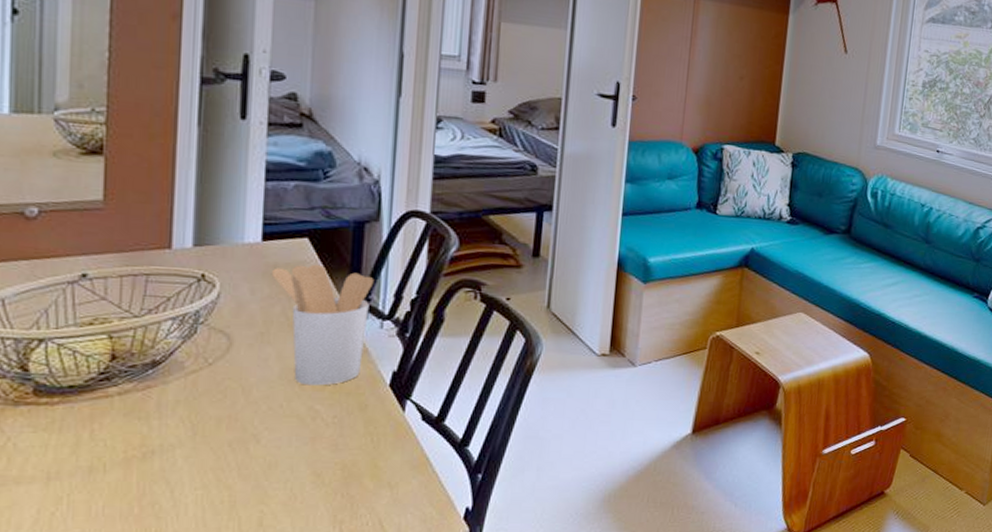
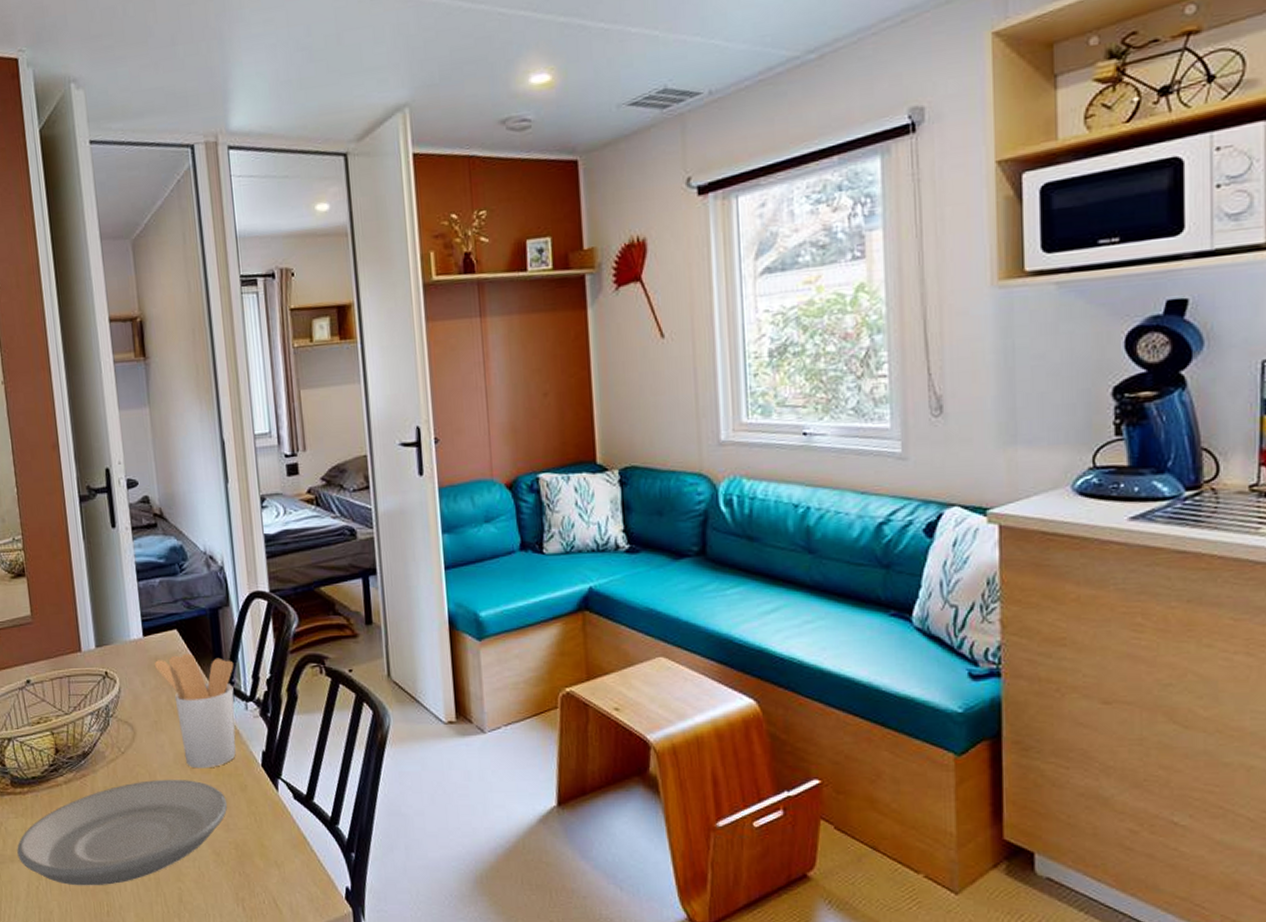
plate: none [28,395,340,511] -> present [17,780,228,886]

